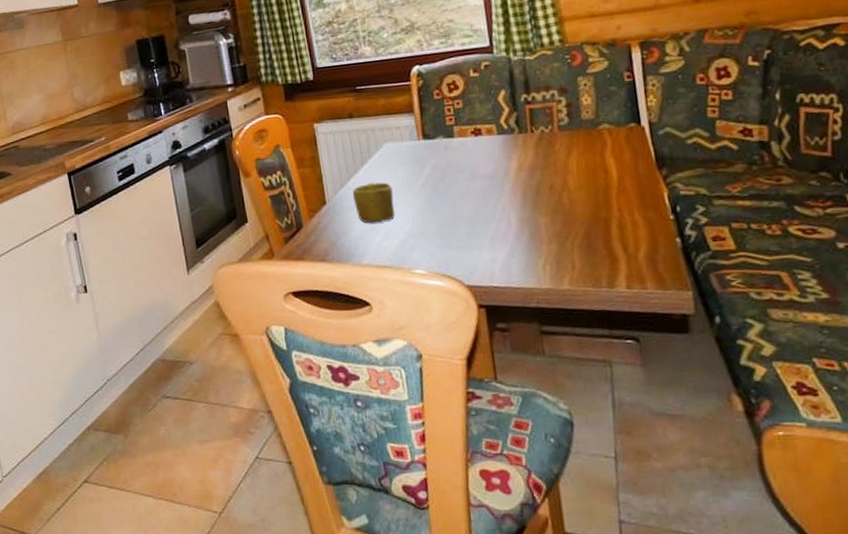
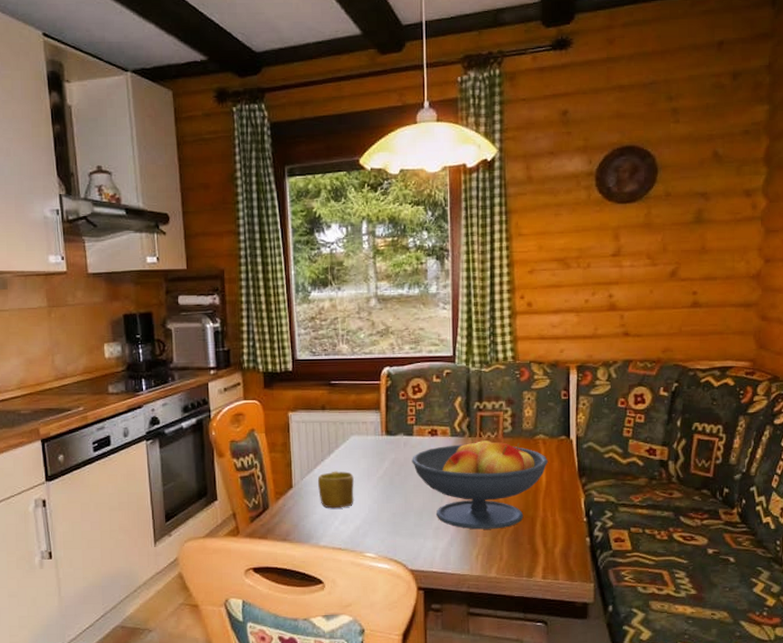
fruit bowl: none [455,132,618,237] -> present [412,436,549,530]

